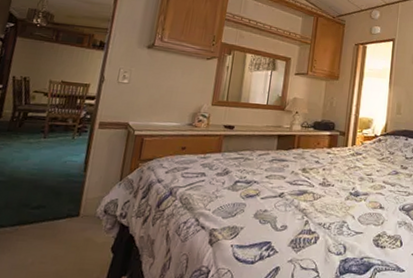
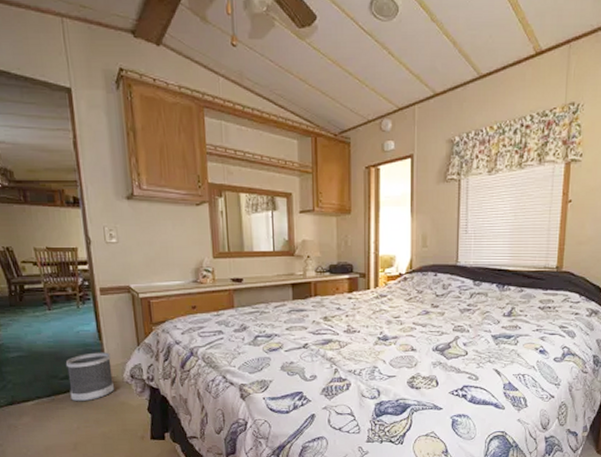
wastebasket: none [35,183,91,235] -> present [65,352,115,402]

